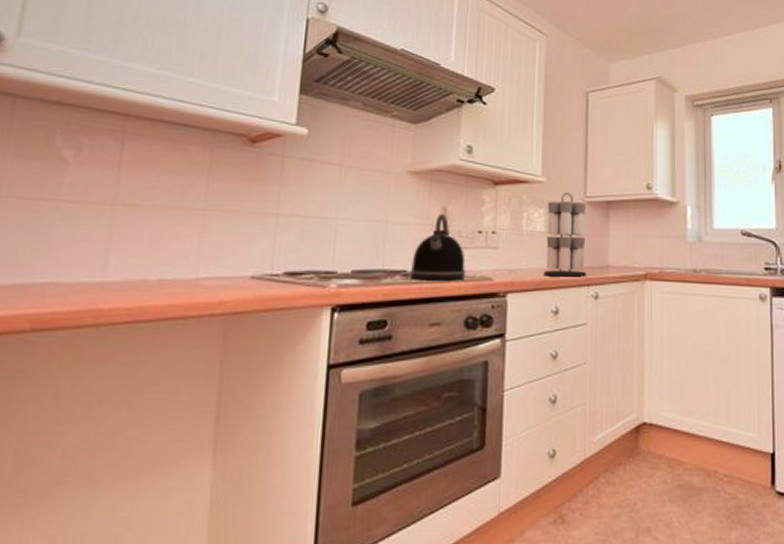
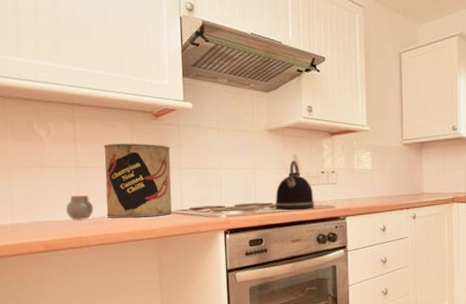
jar: none [81,246,131,283] -> present [65,195,94,220]
tin can: none [149,173,267,283] -> present [103,142,173,218]
spice rack: present [543,192,587,277] -> none [372,137,406,203]

